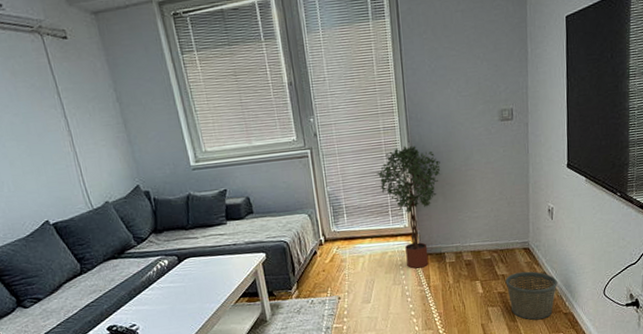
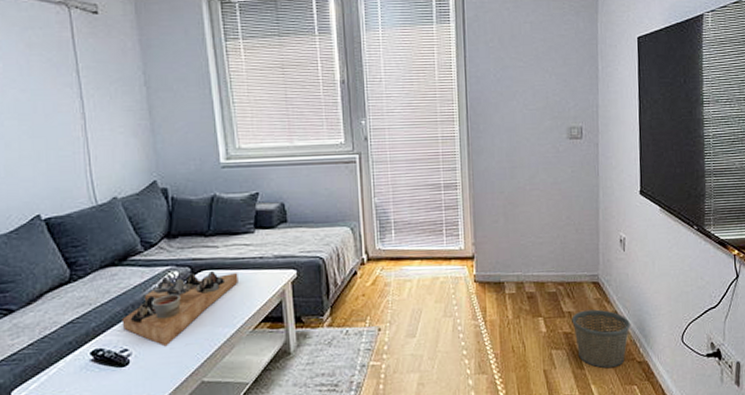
decorative tray: none [127,258,218,321] -> present [122,271,238,347]
potted tree: present [377,146,441,269] -> none [432,158,503,299]

